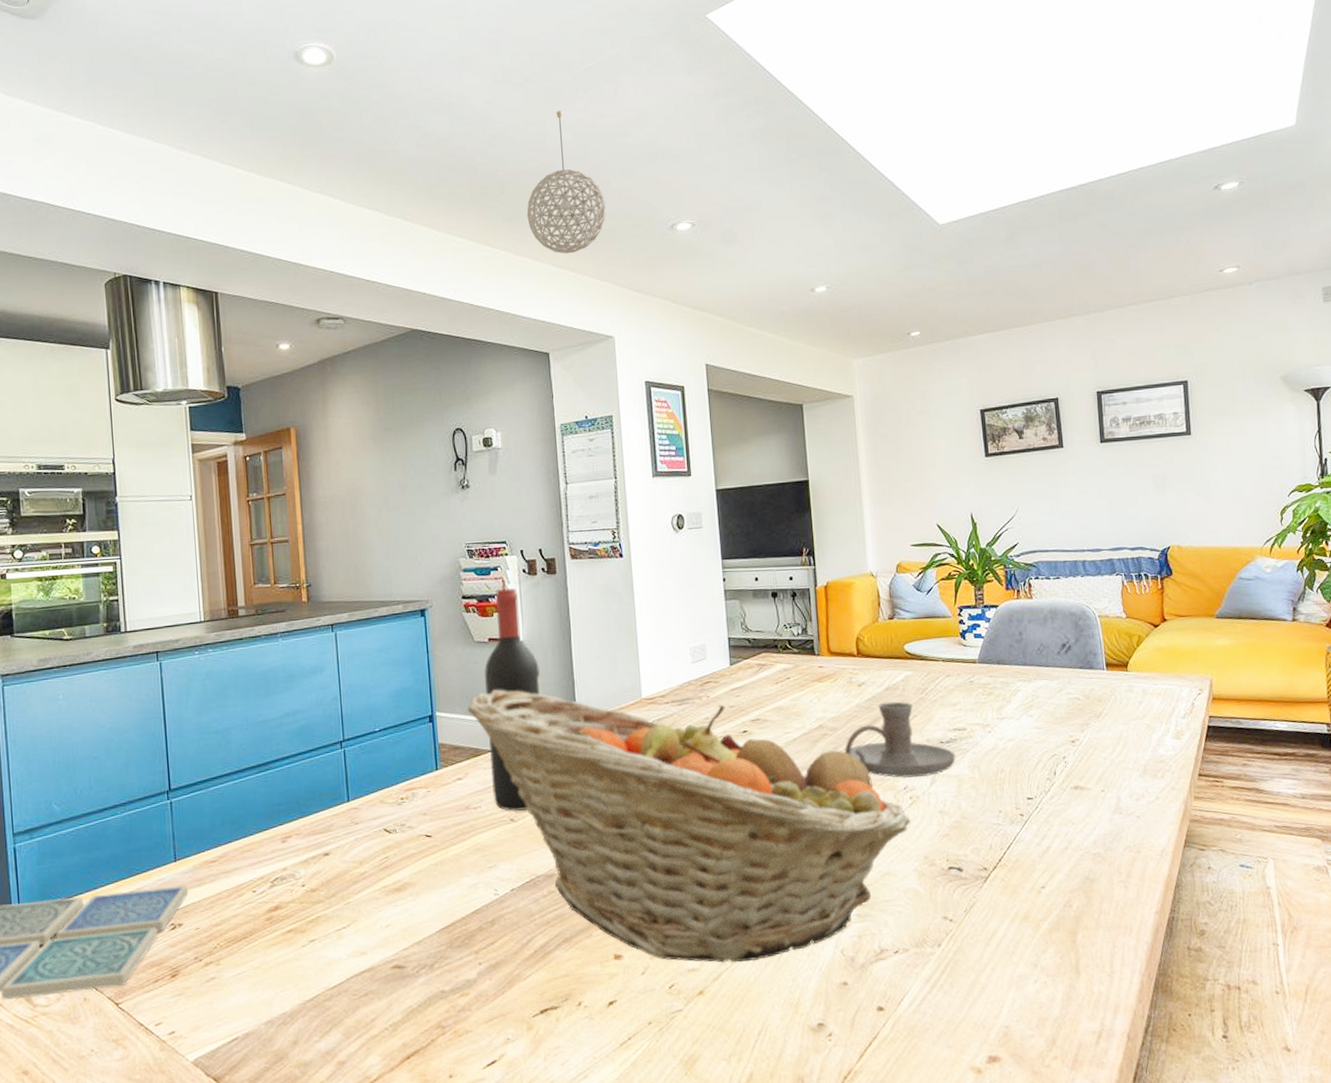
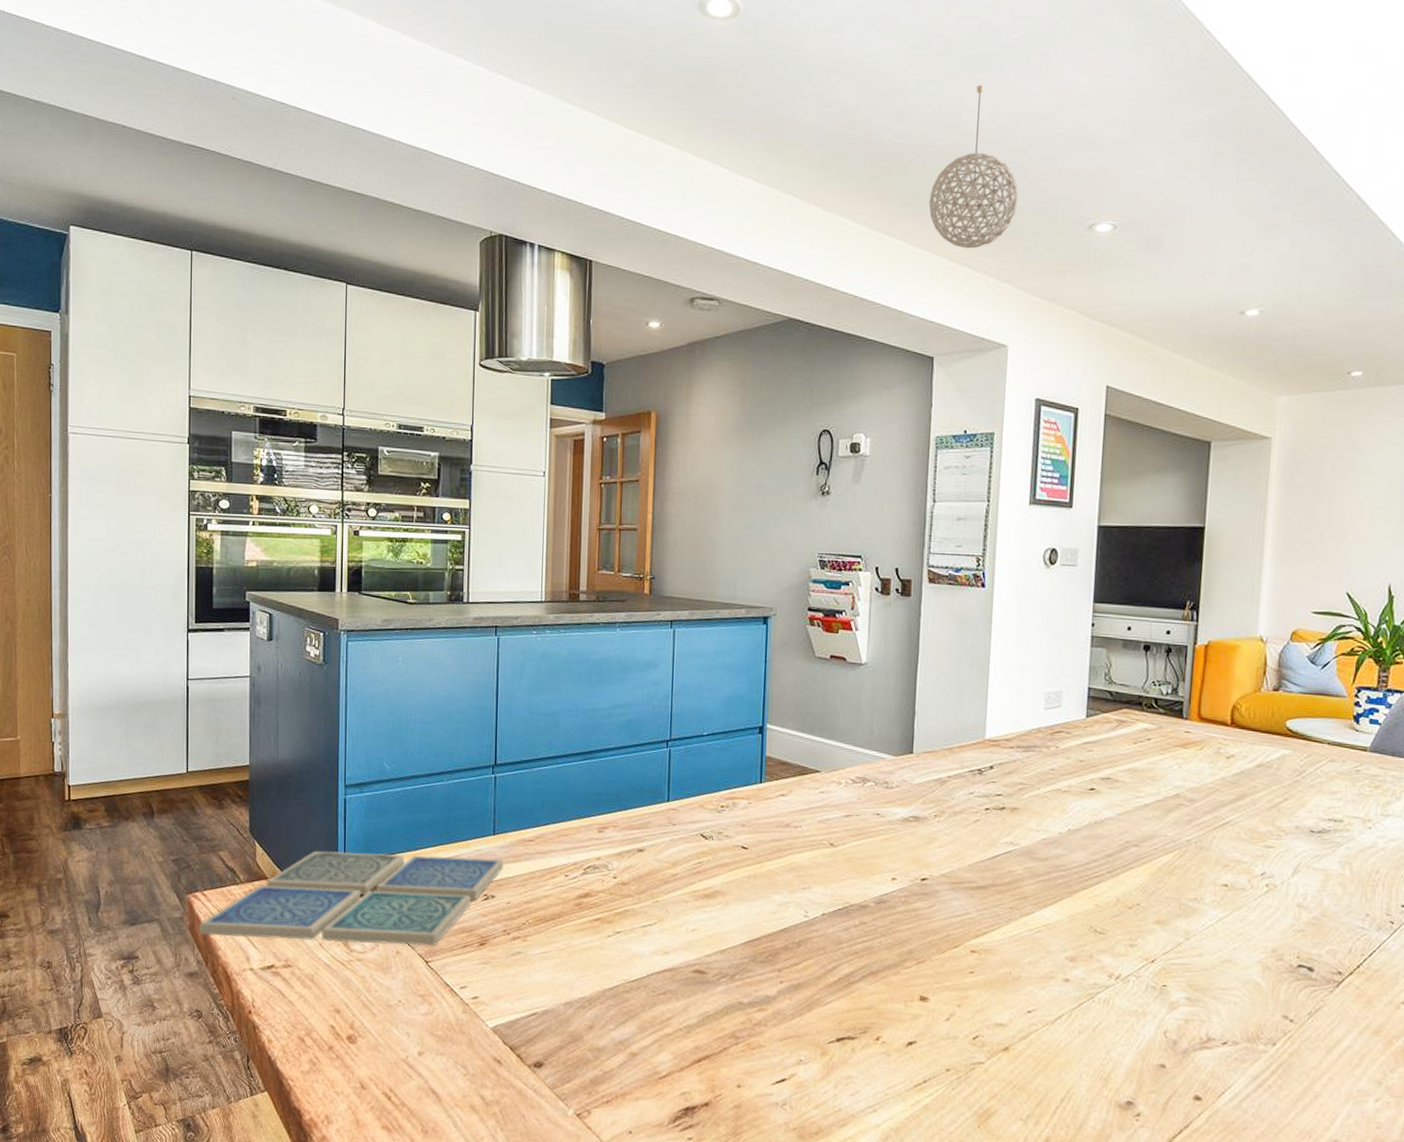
fruit basket: present [467,689,911,963] -> none [799,709,1264,1027]
wine bottle: present [484,588,541,811] -> none [815,606,881,837]
candle holder: present [844,701,956,778] -> none [1199,779,1327,866]

